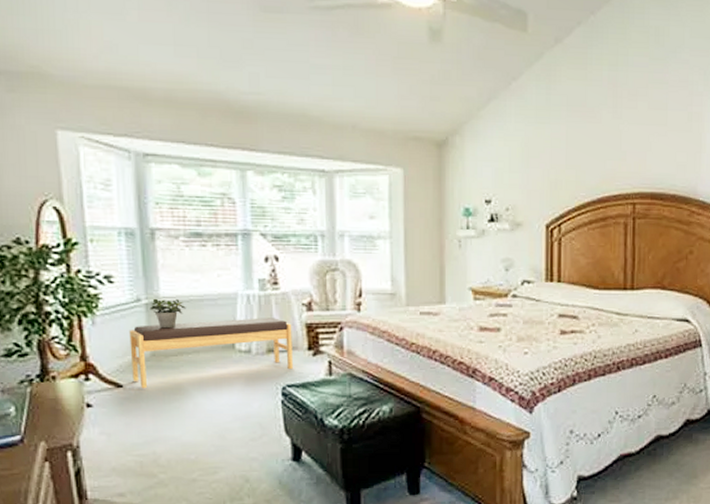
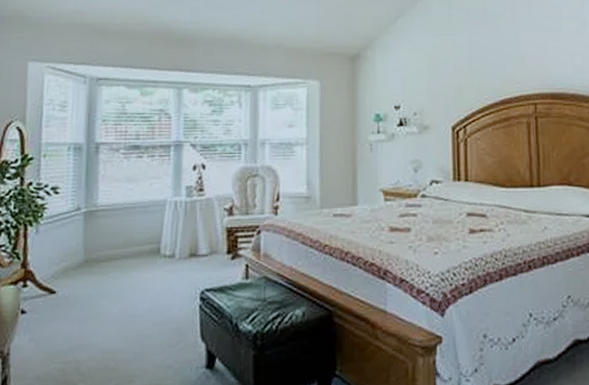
bench: present [129,318,293,389] -> none [65,223,214,295]
potted plant: present [149,298,186,329] -> none [87,206,120,236]

